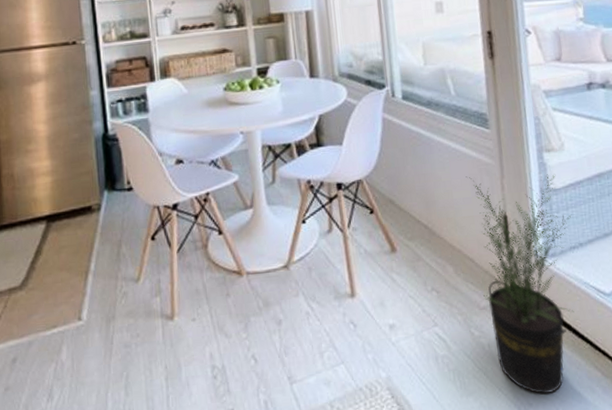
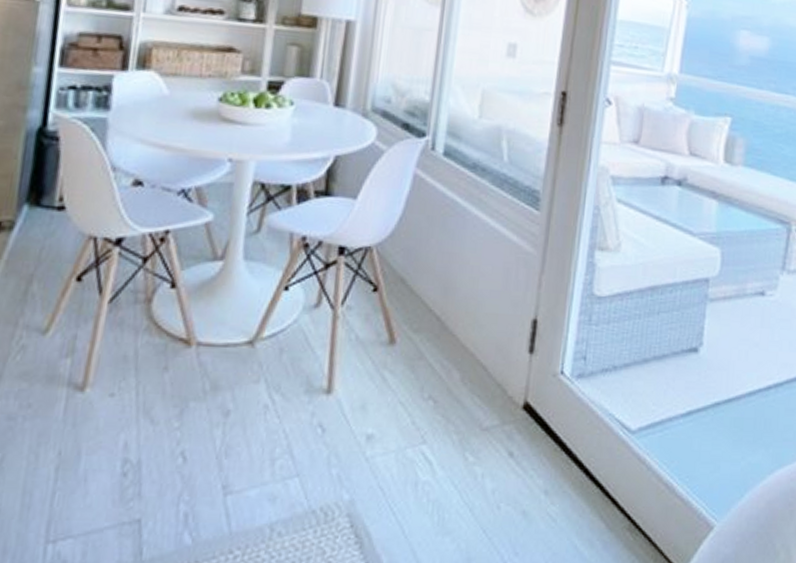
potted plant: present [466,174,574,395] -> none [489,264,612,543]

